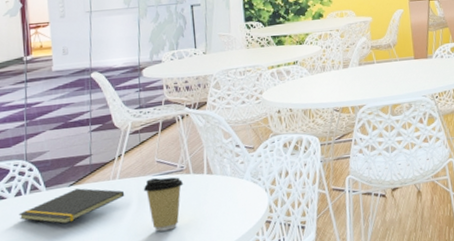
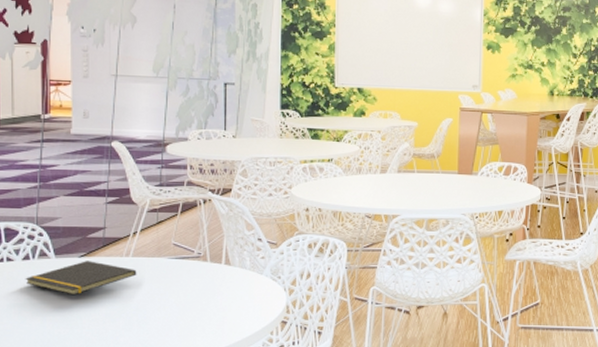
coffee cup: present [143,177,184,232] -> none [156,260,200,316]

